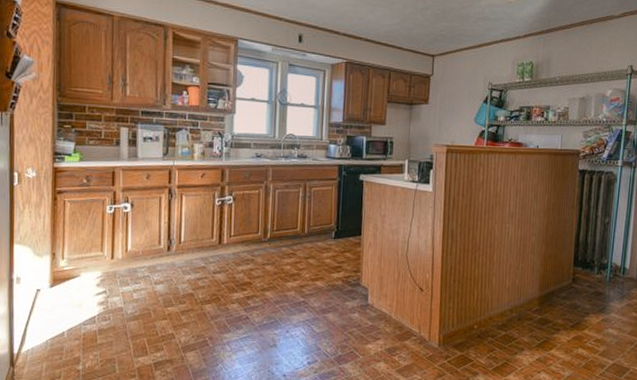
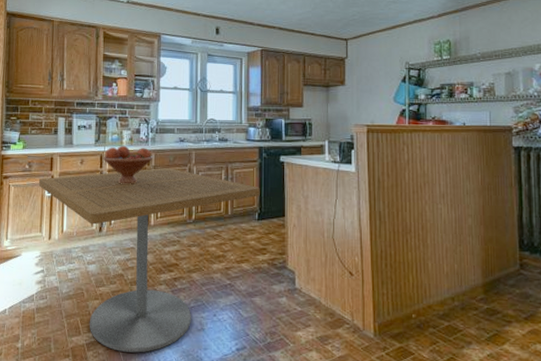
dining table: none [99,185,338,370] -> present [39,168,260,353]
fruit bowl: none [172,159,227,202] -> present [103,145,153,184]

